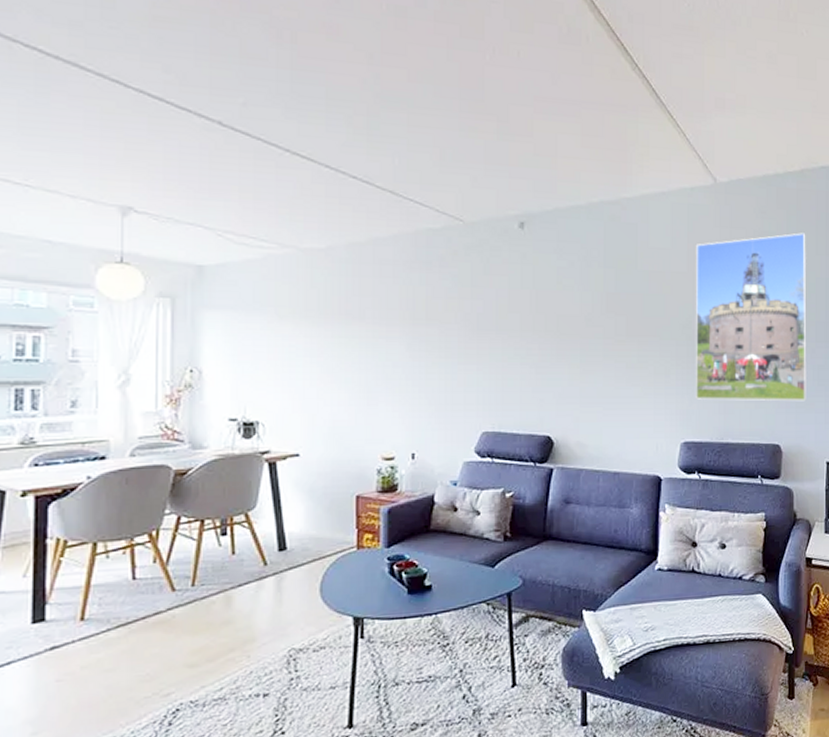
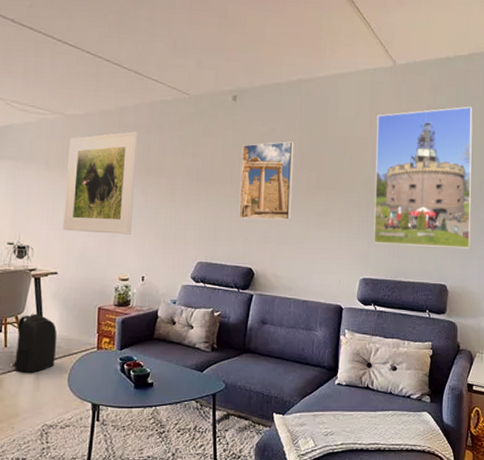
backpack: none [243,508,303,586] -> present [12,313,57,373]
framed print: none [304,269,399,402] -> present [63,131,138,235]
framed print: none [532,278,598,376] -> present [239,141,294,221]

